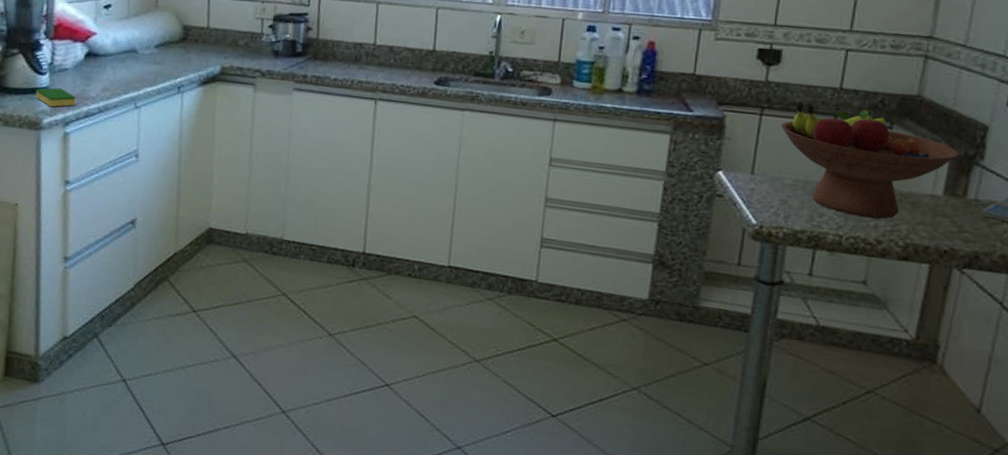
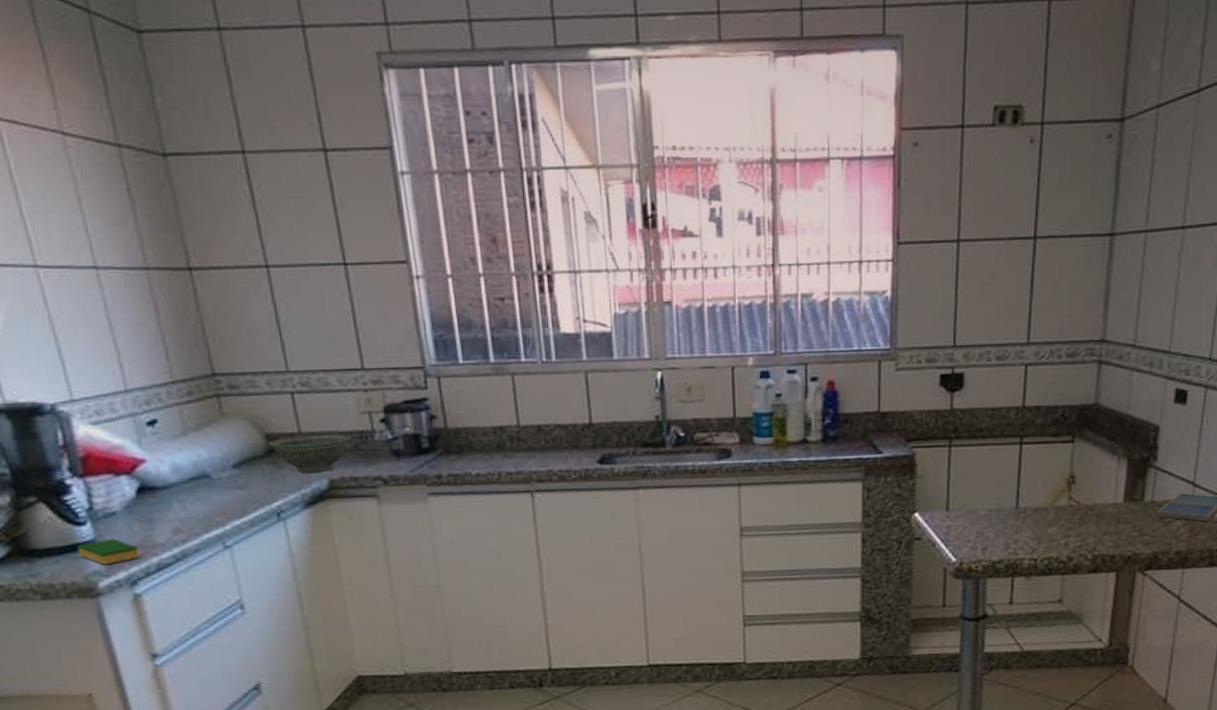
bowl: none [183,29,246,60] -> present [267,433,352,473]
fruit bowl: present [781,101,959,219] -> none [971,426,1135,537]

